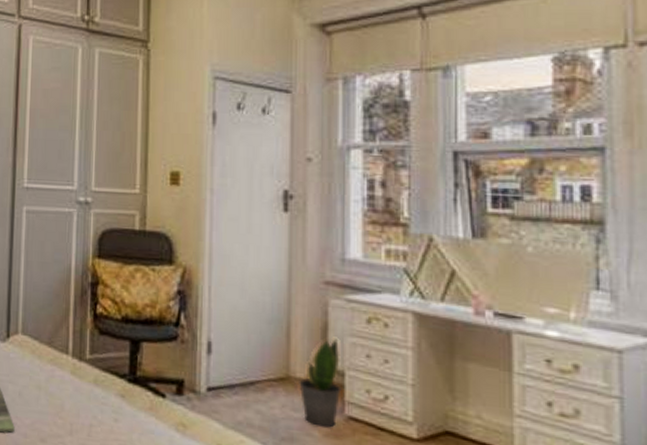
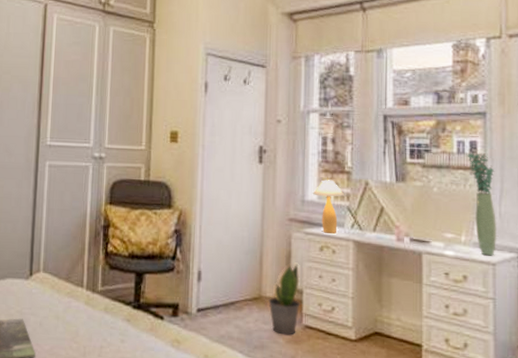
table lamp: none [355,229,400,304] -> present [312,176,345,235]
vase: none [577,196,624,341] -> present [467,149,496,256]

